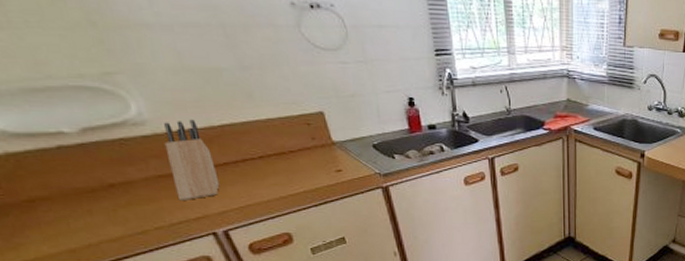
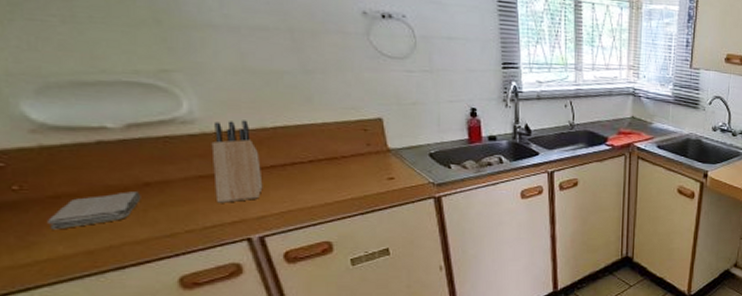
washcloth: none [27,193,109,231] -> present [48,191,141,230]

